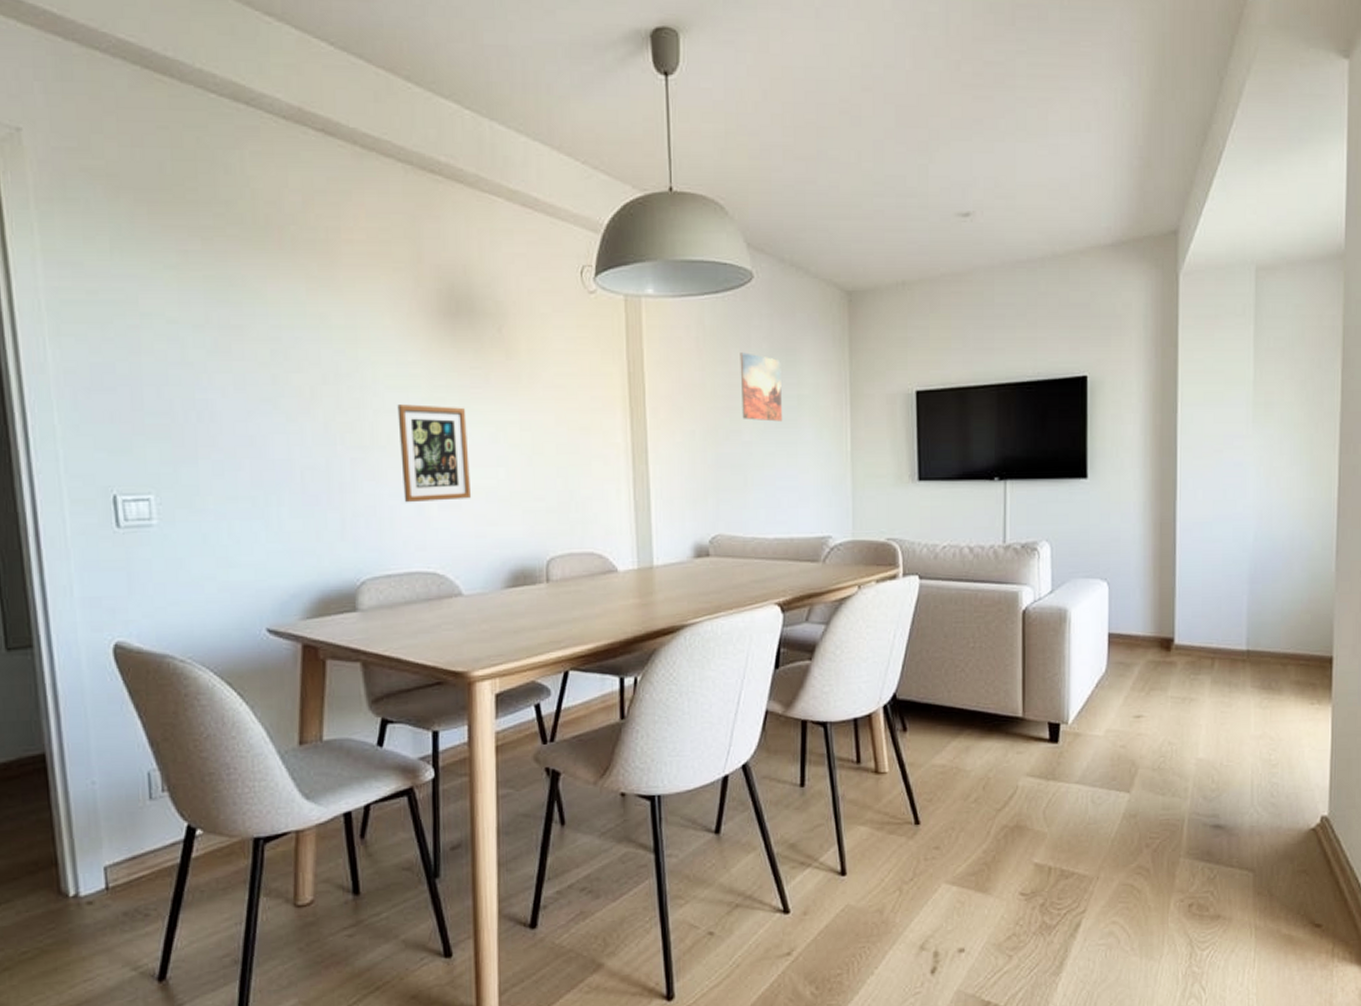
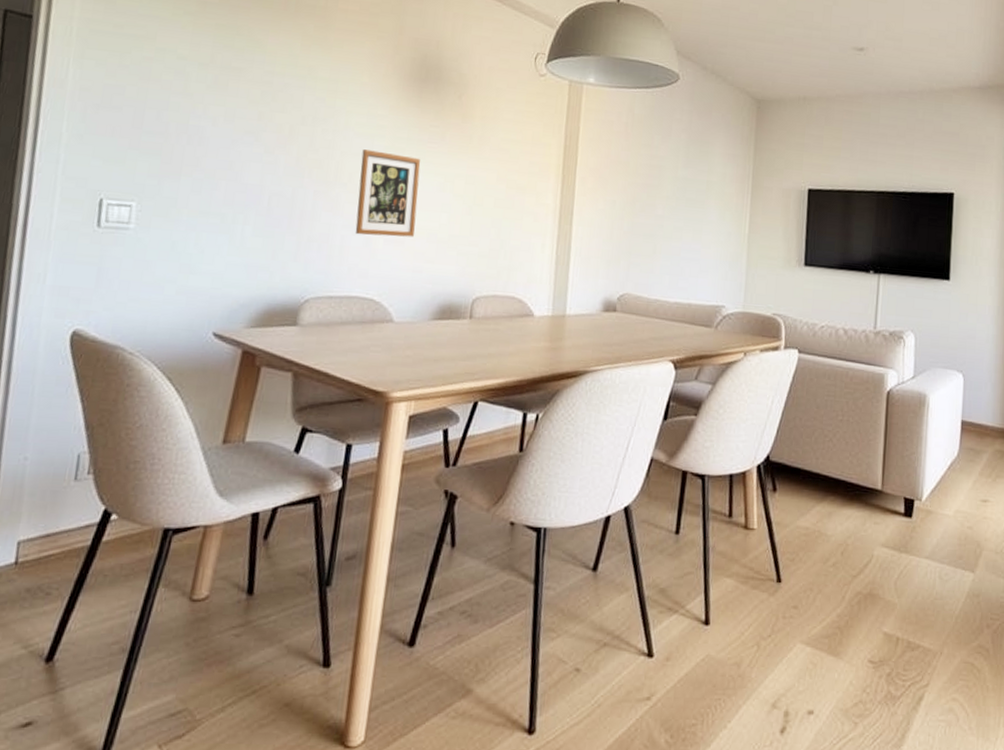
wall art: present [740,352,783,422] -> none [658,139,696,202]

